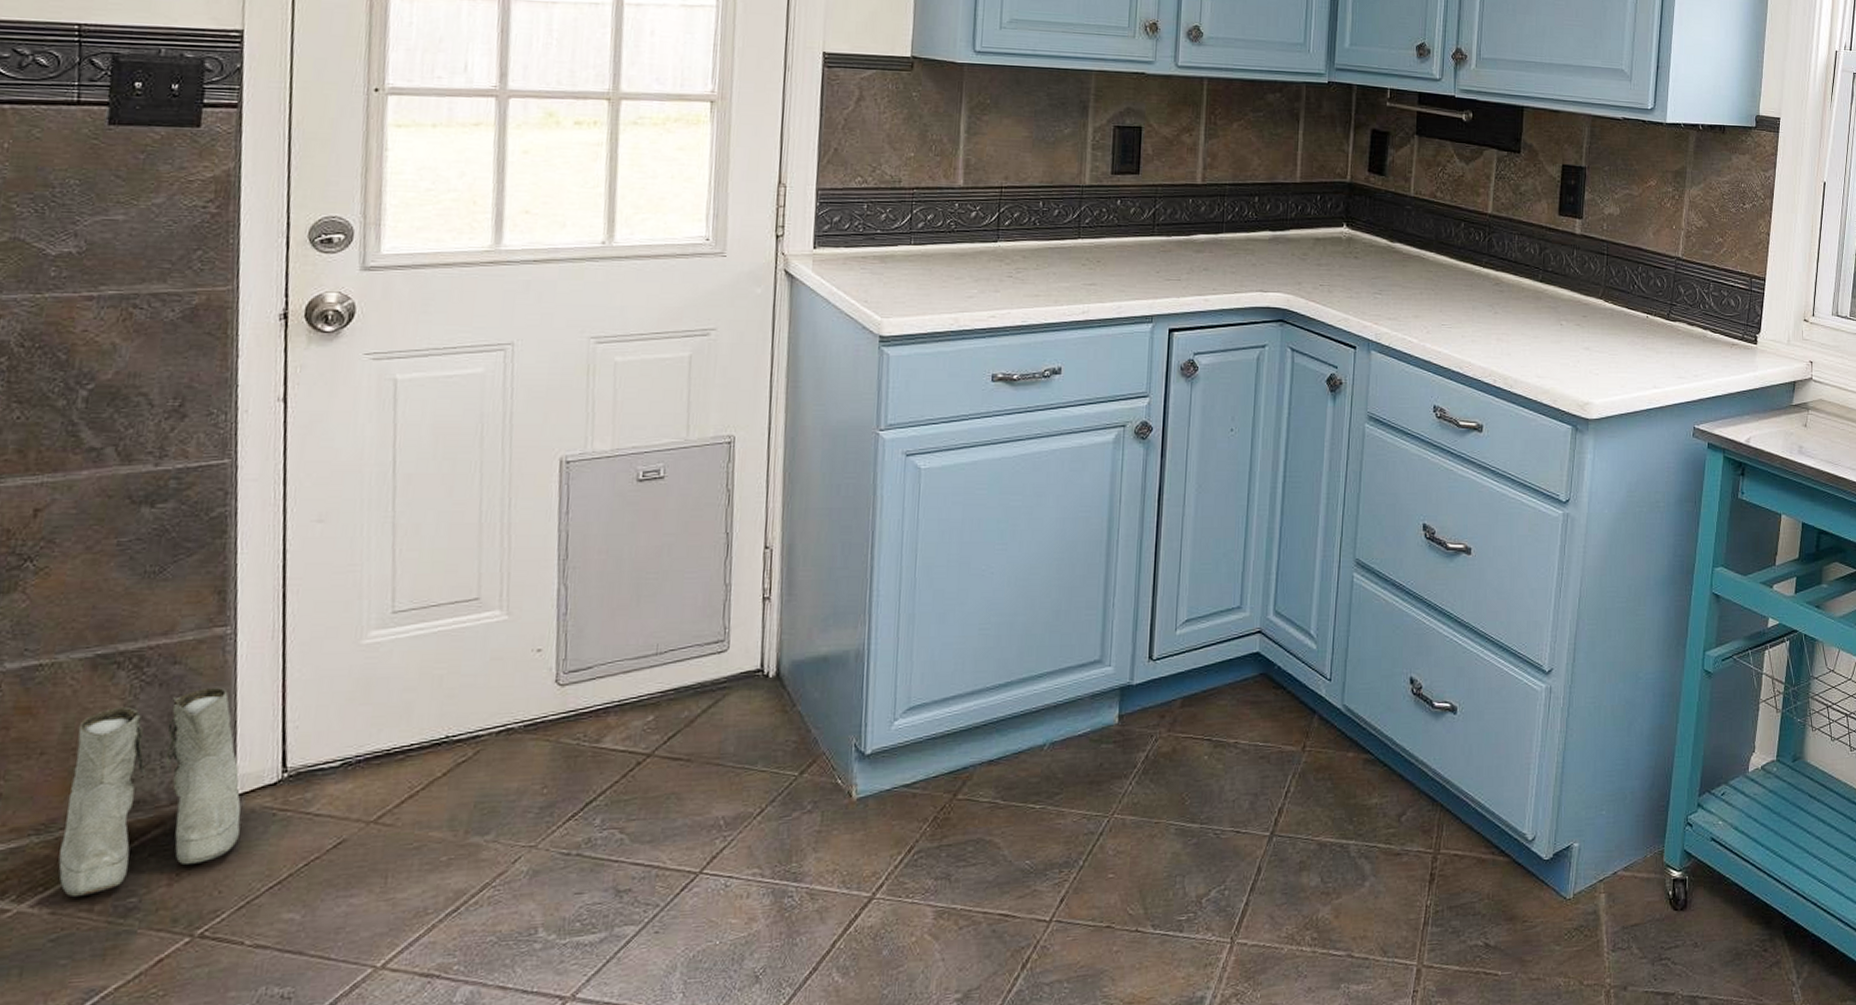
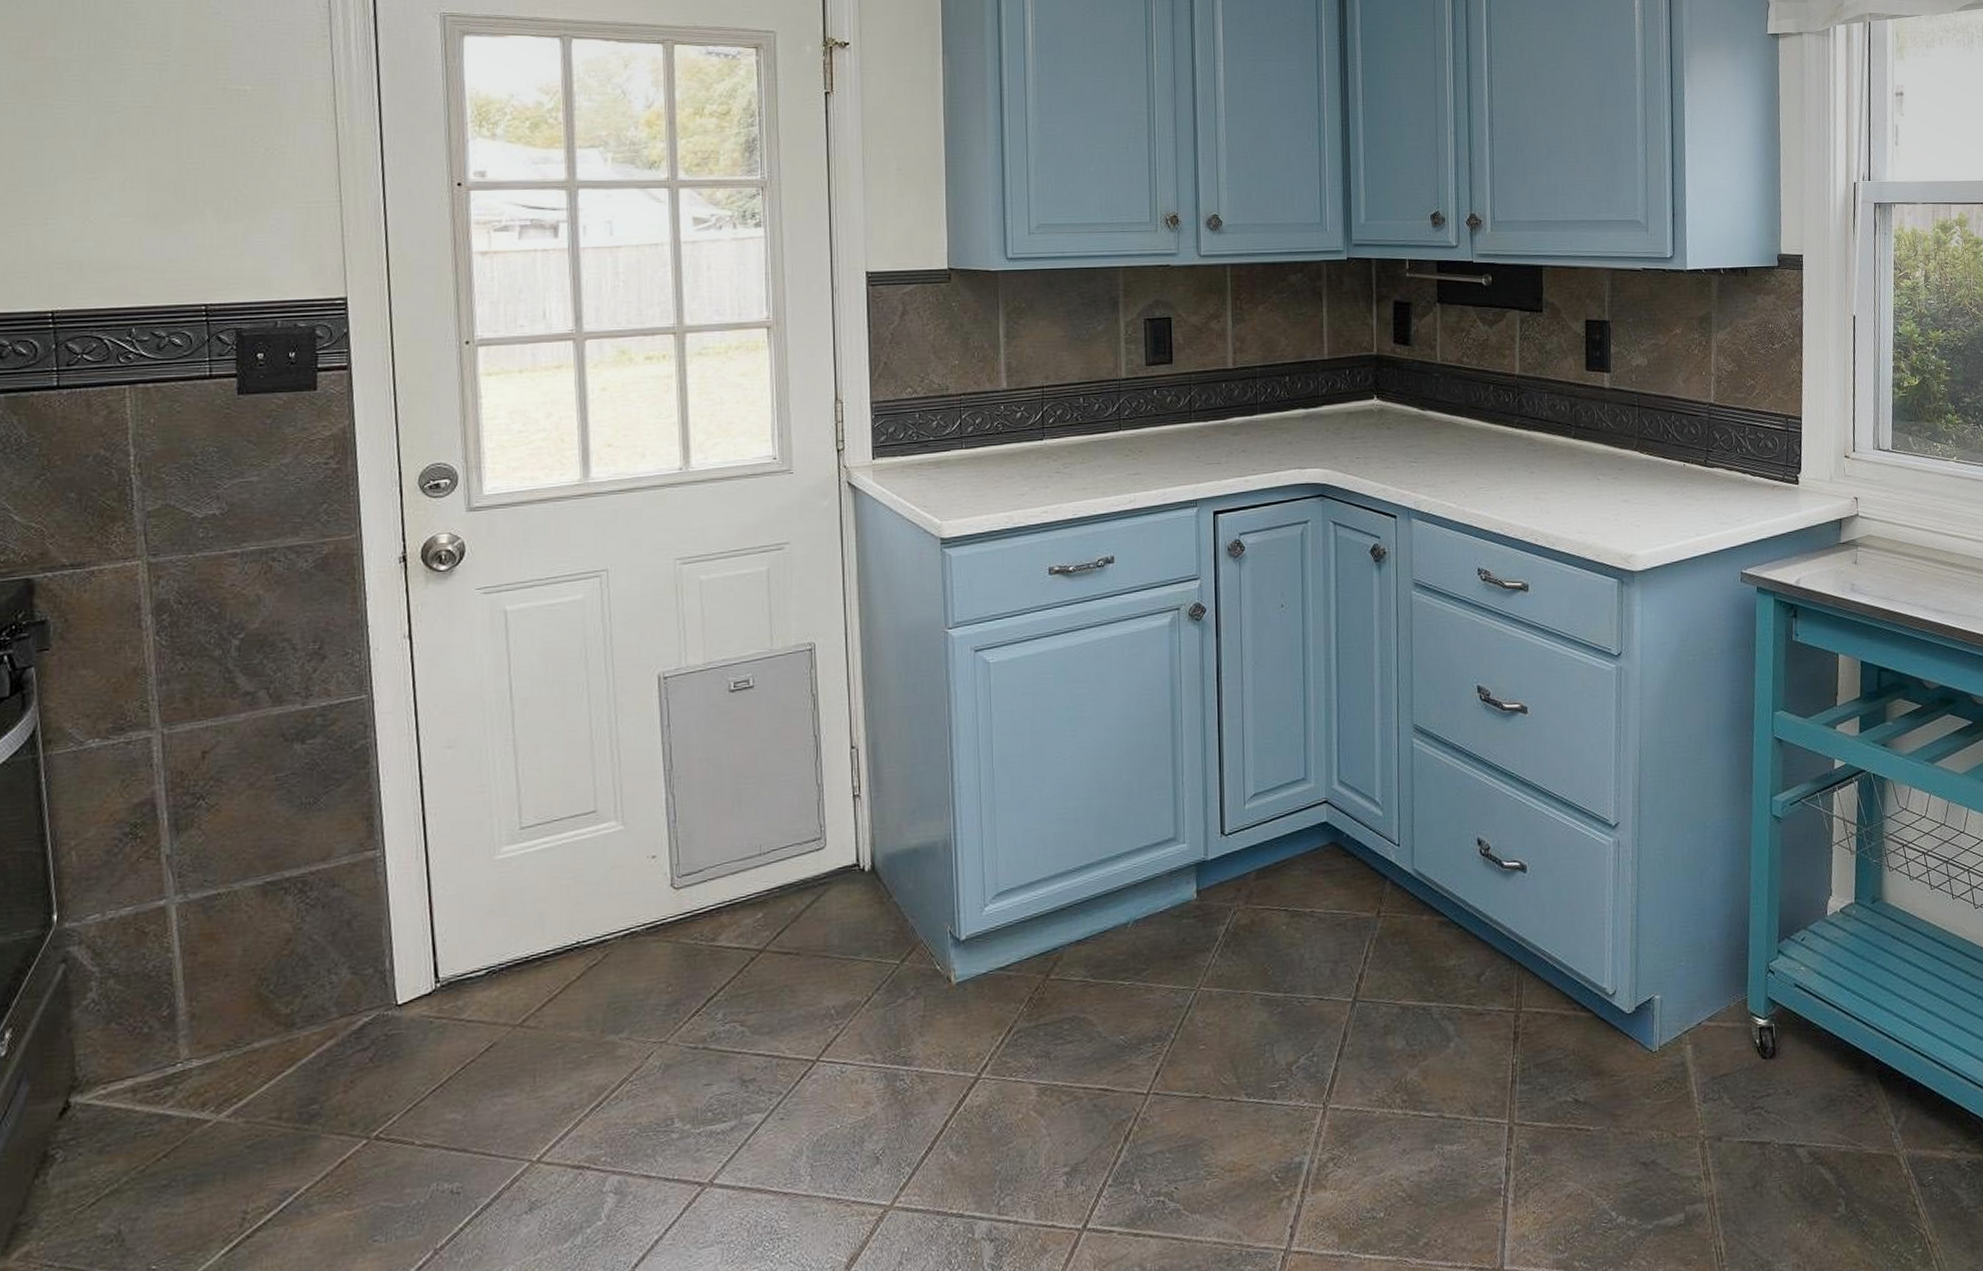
boots: present [58,687,241,898] -> none [248,906,403,1107]

